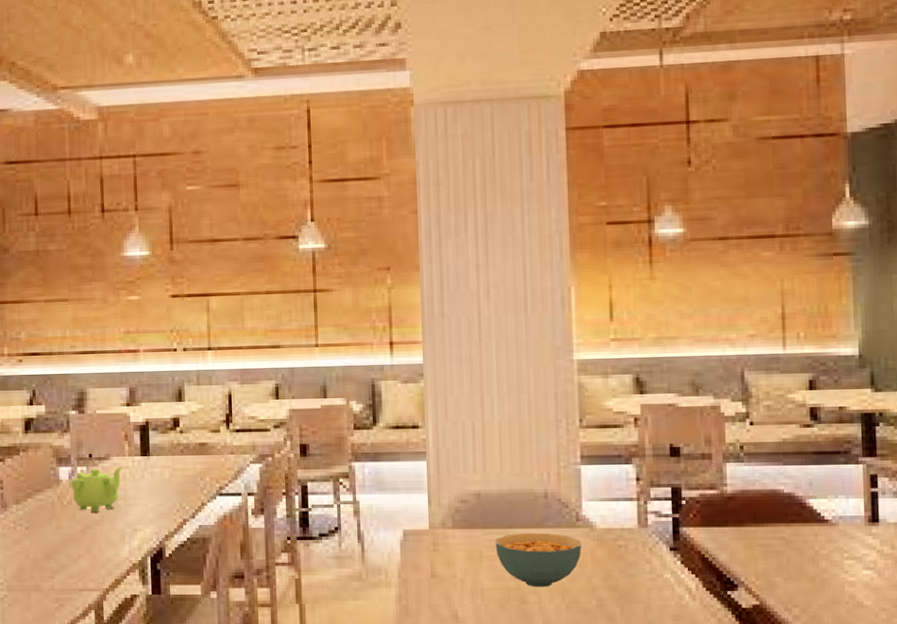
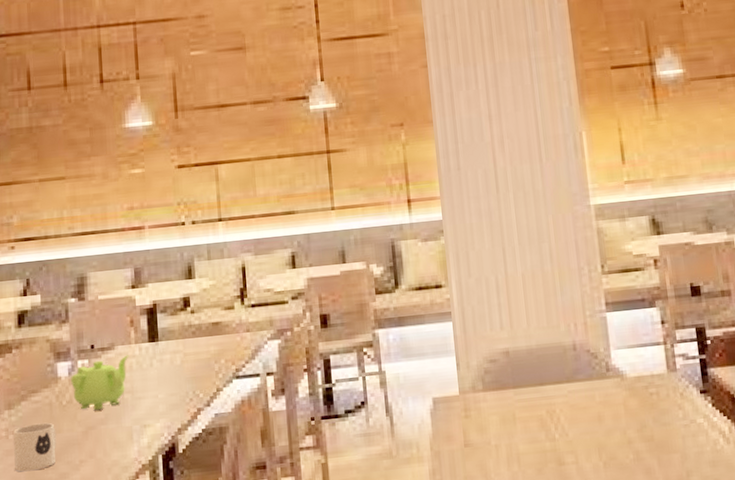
mug: none [20,519,58,560] -> present [13,422,57,472]
cereal bowl: present [495,533,582,588] -> none [527,387,615,447]

